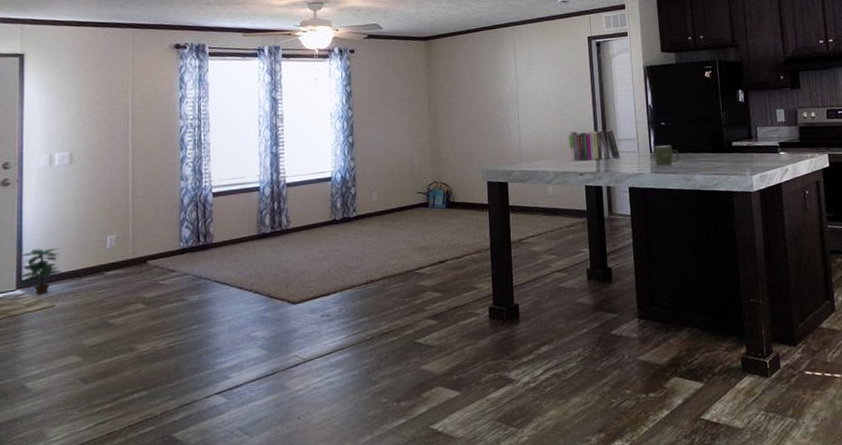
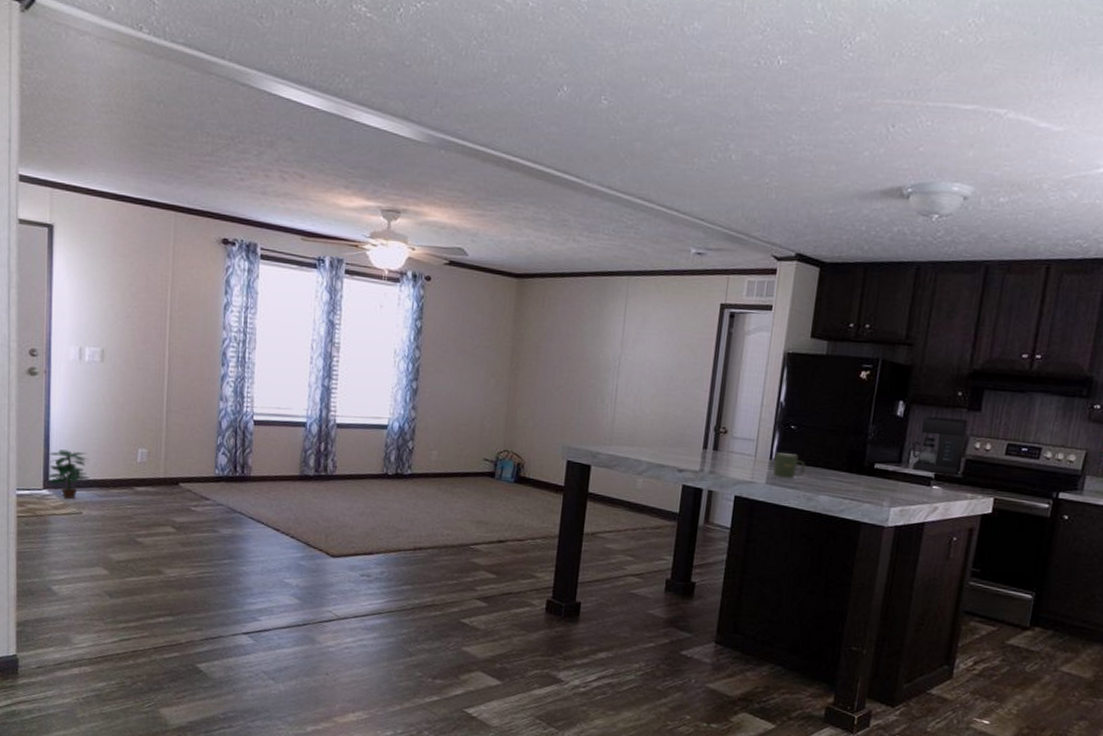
books: present [566,129,621,161] -> none [667,418,732,459]
coffee maker: none [757,96,798,143] -> present [912,416,968,476]

